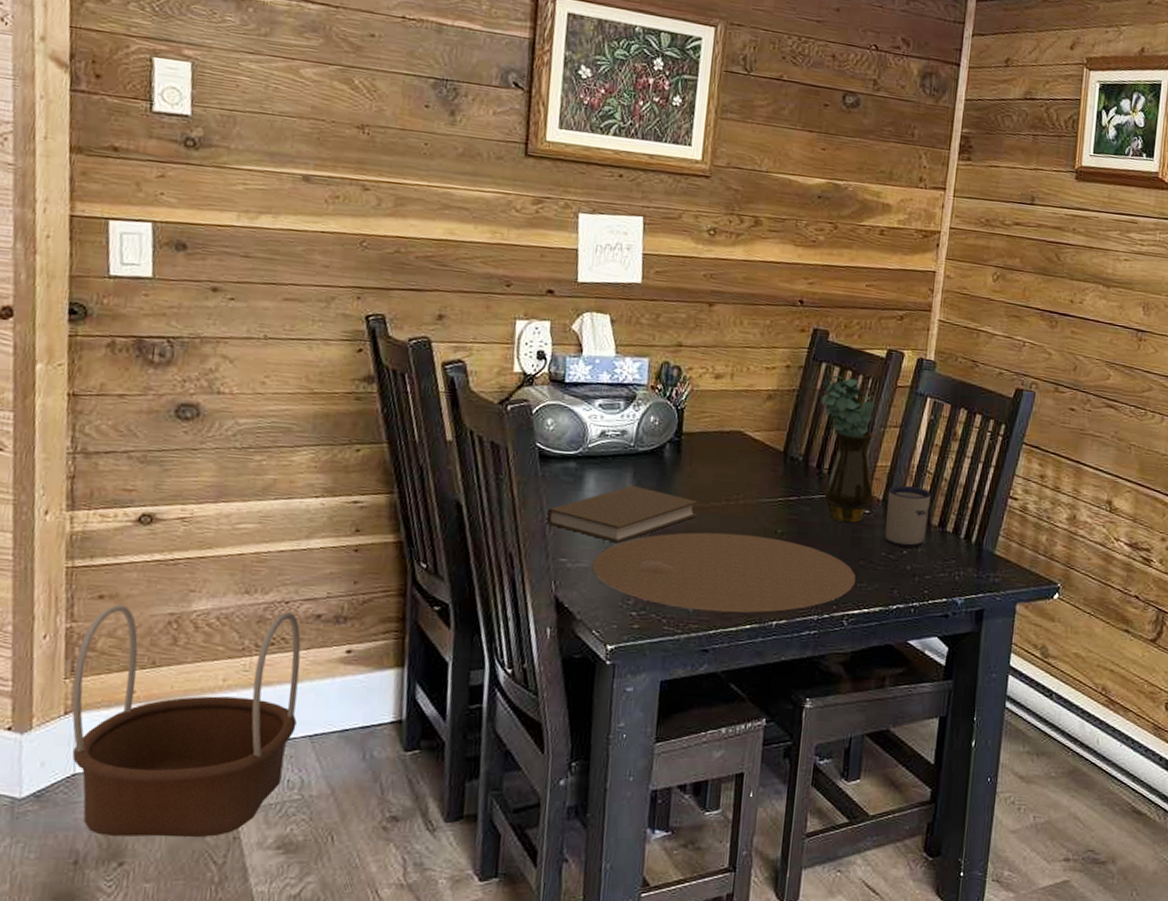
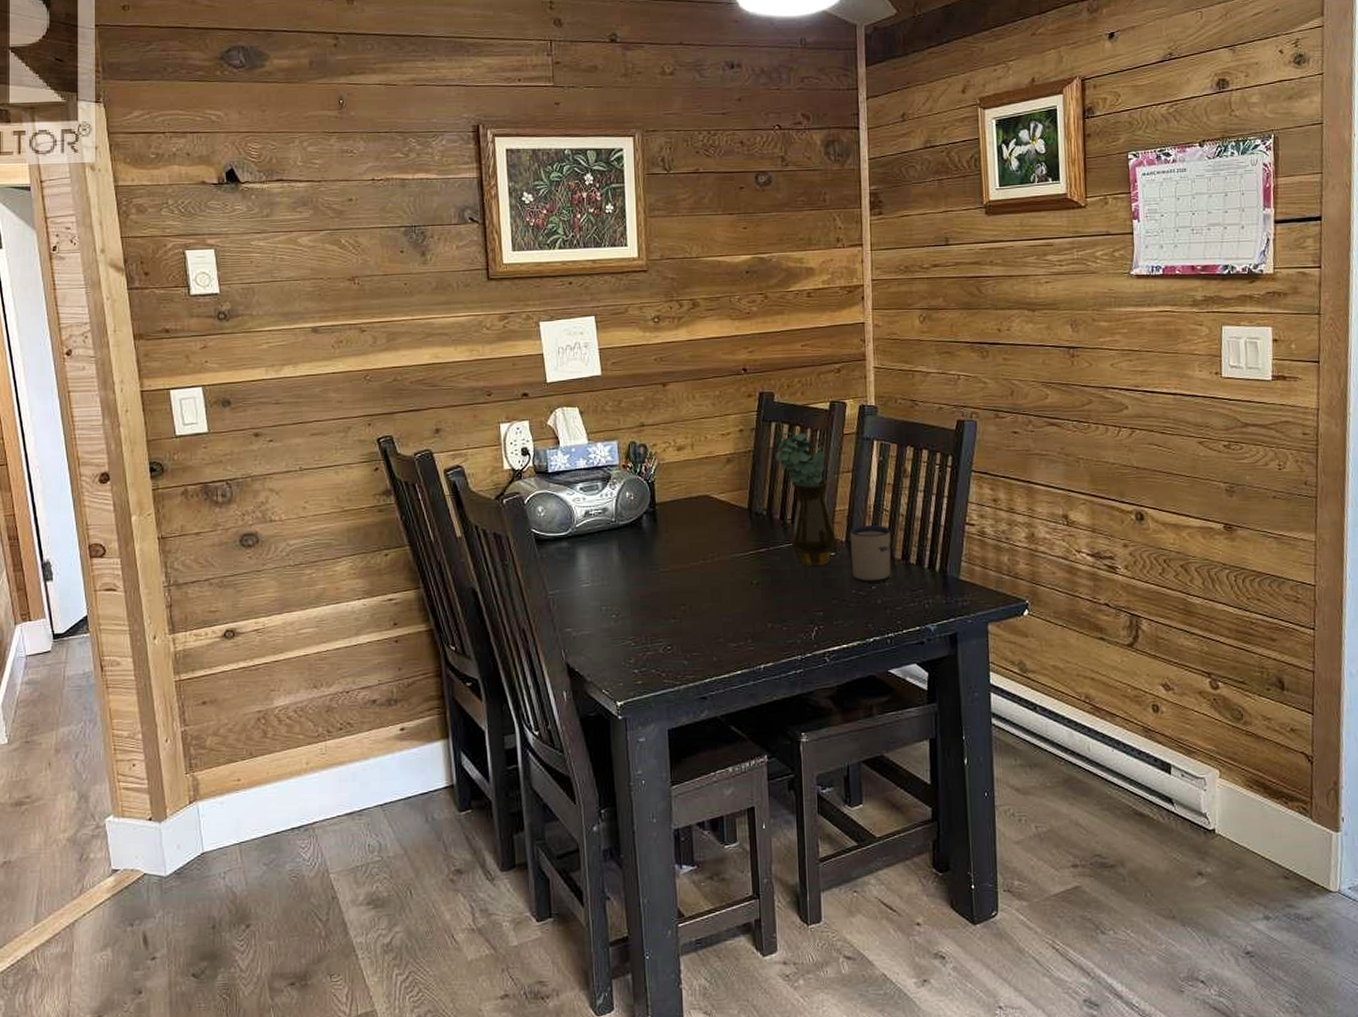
basket: present [72,603,301,838] -> none [192,700,369,903]
book: present [546,486,698,543] -> none [549,556,679,609]
placemat: present [592,532,856,613] -> none [594,588,832,662]

